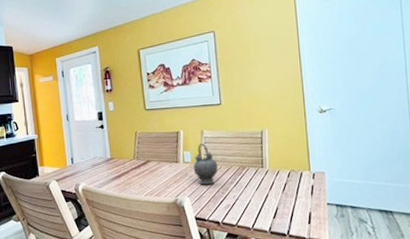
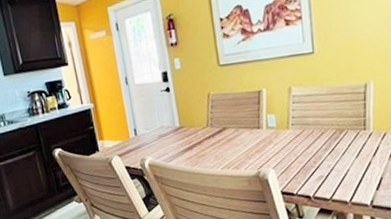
teapot: present [193,143,218,185] -> none [279,103,310,154]

